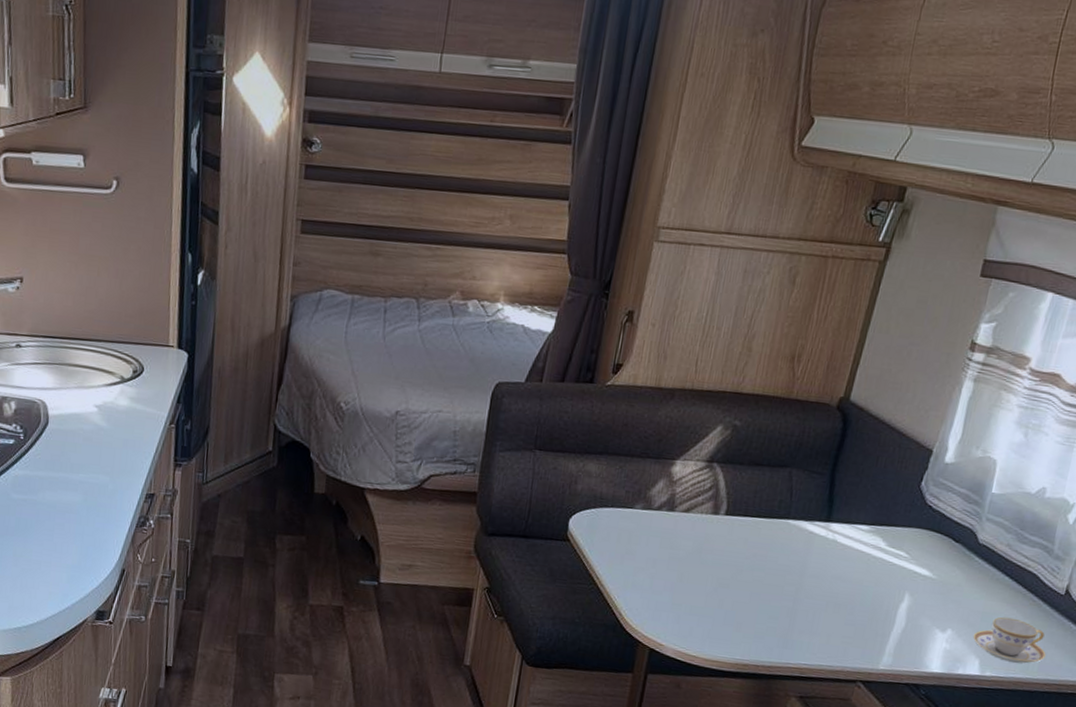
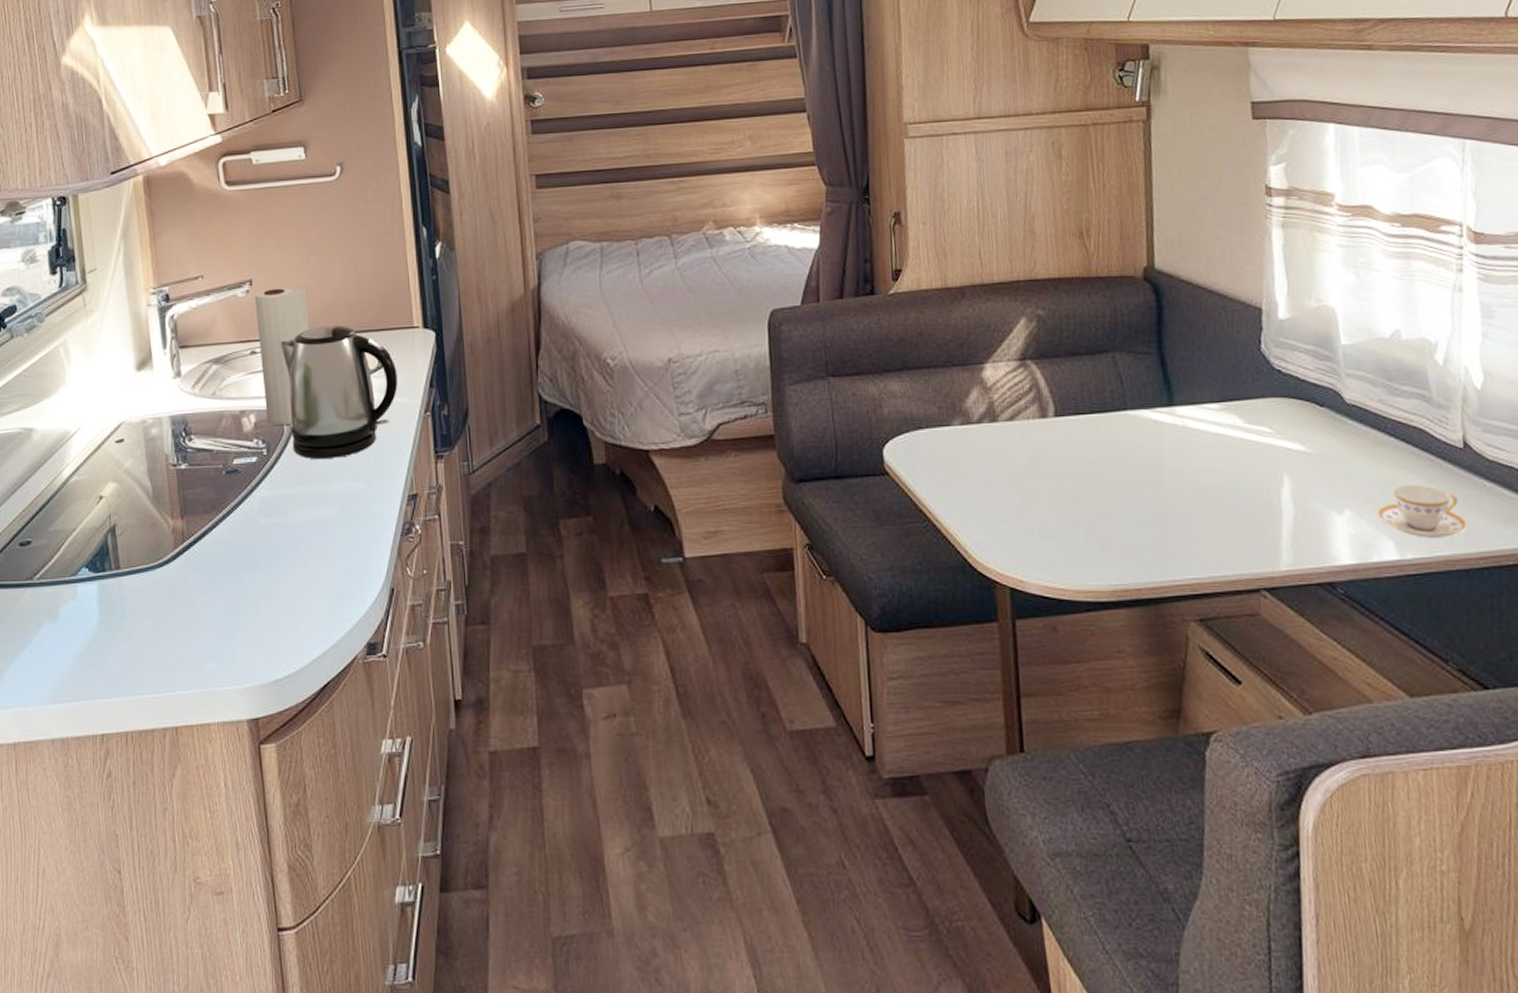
paper towel roll: none [23,288,73,416] -> present [254,287,310,426]
kettle: none [44,331,149,452] -> present [280,325,398,459]

